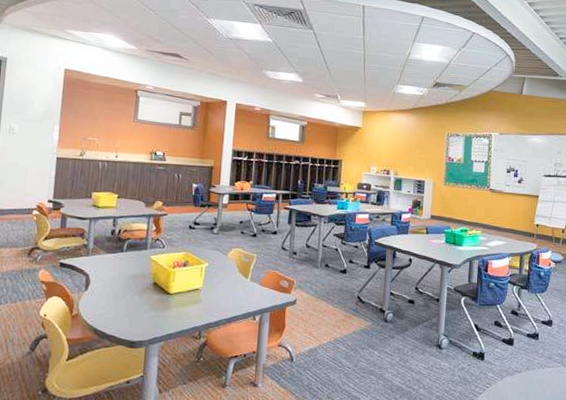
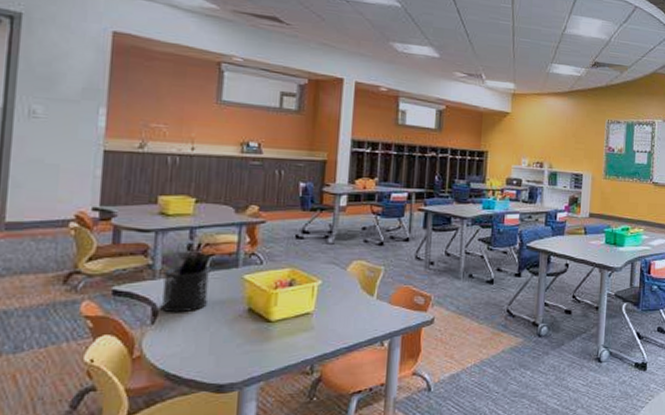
pen holder: none [92,236,128,283] -> present [160,251,211,313]

